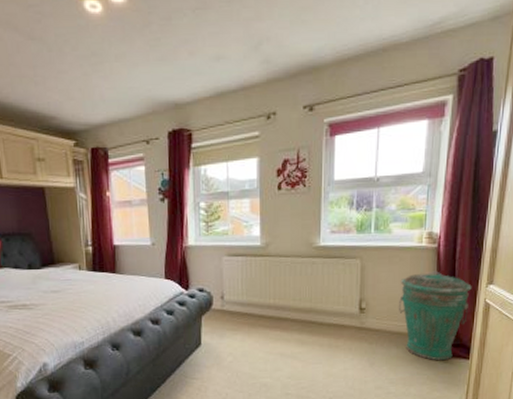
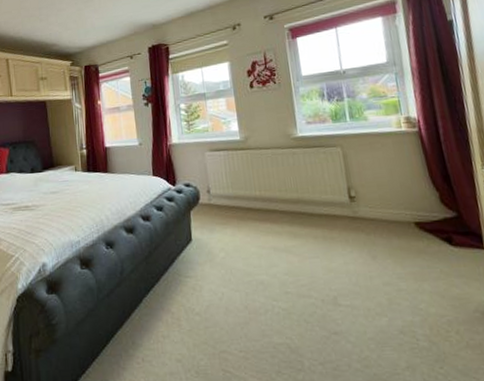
trash can: present [399,271,472,361] -> none [387,155,470,252]

